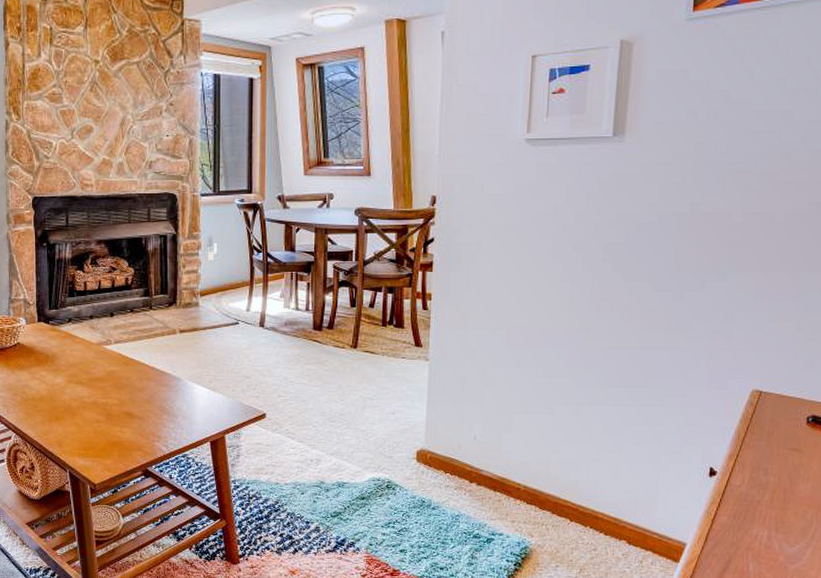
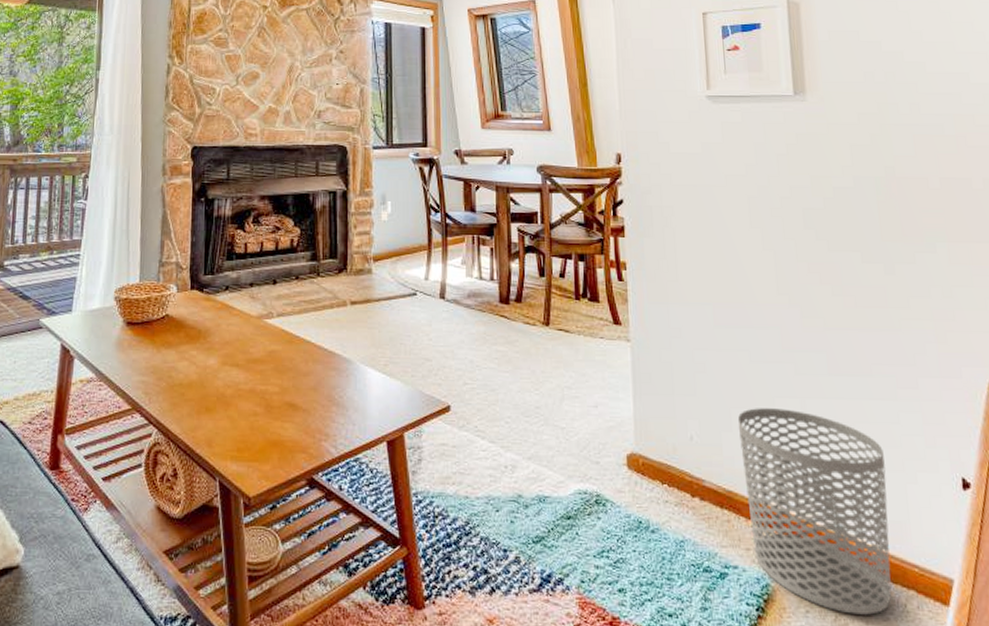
waste bin: none [517,414,644,569] -> present [737,408,892,615]

